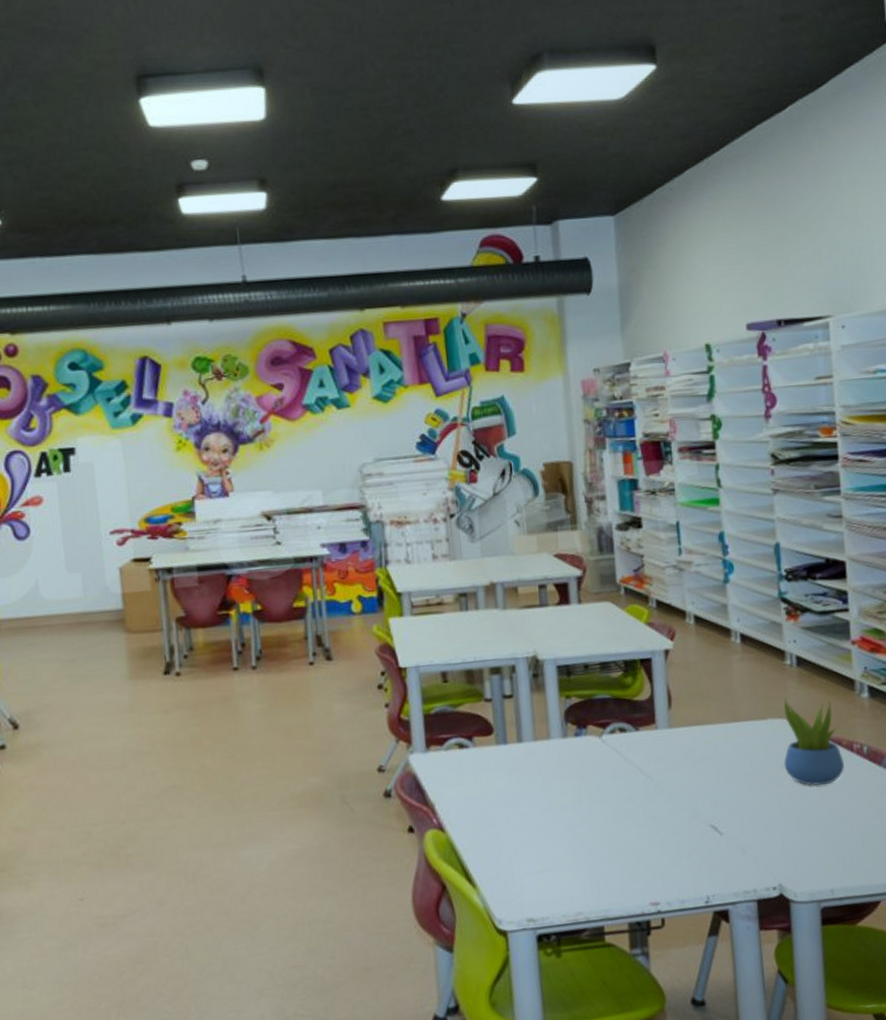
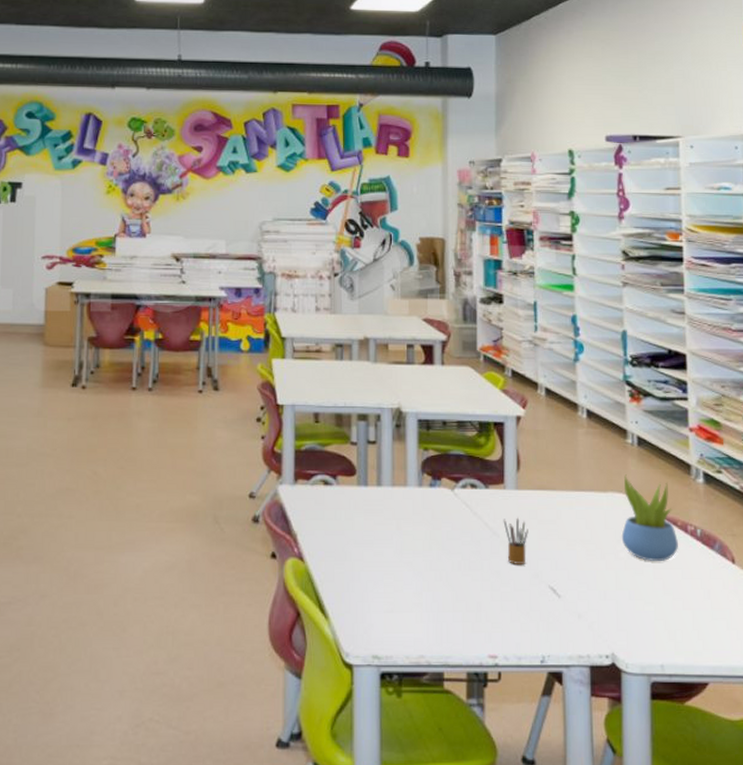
pencil box: none [657,757,685,807] -> present [503,517,528,564]

